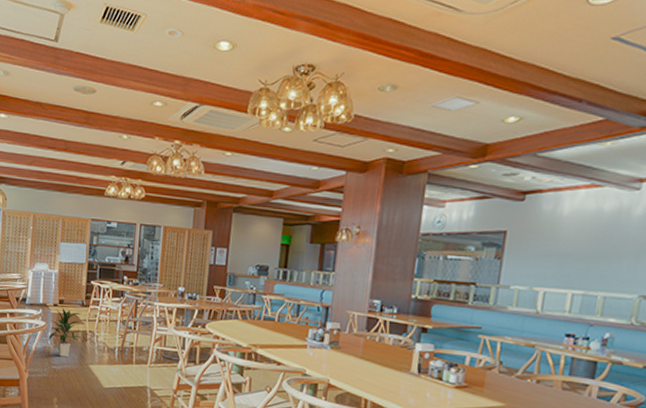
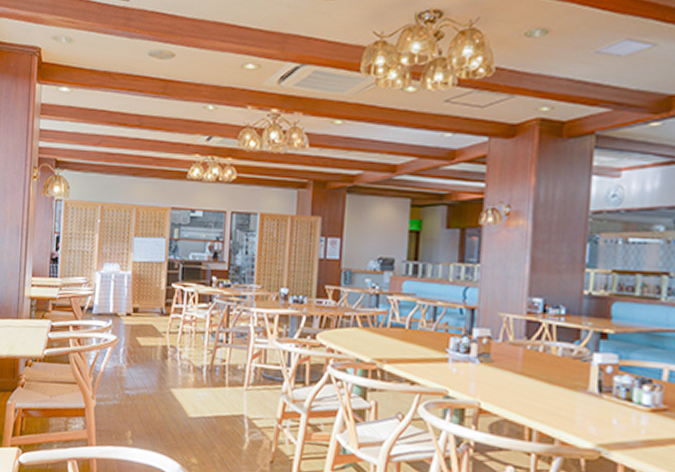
indoor plant: present [48,308,85,357] -> none [120,318,165,379]

